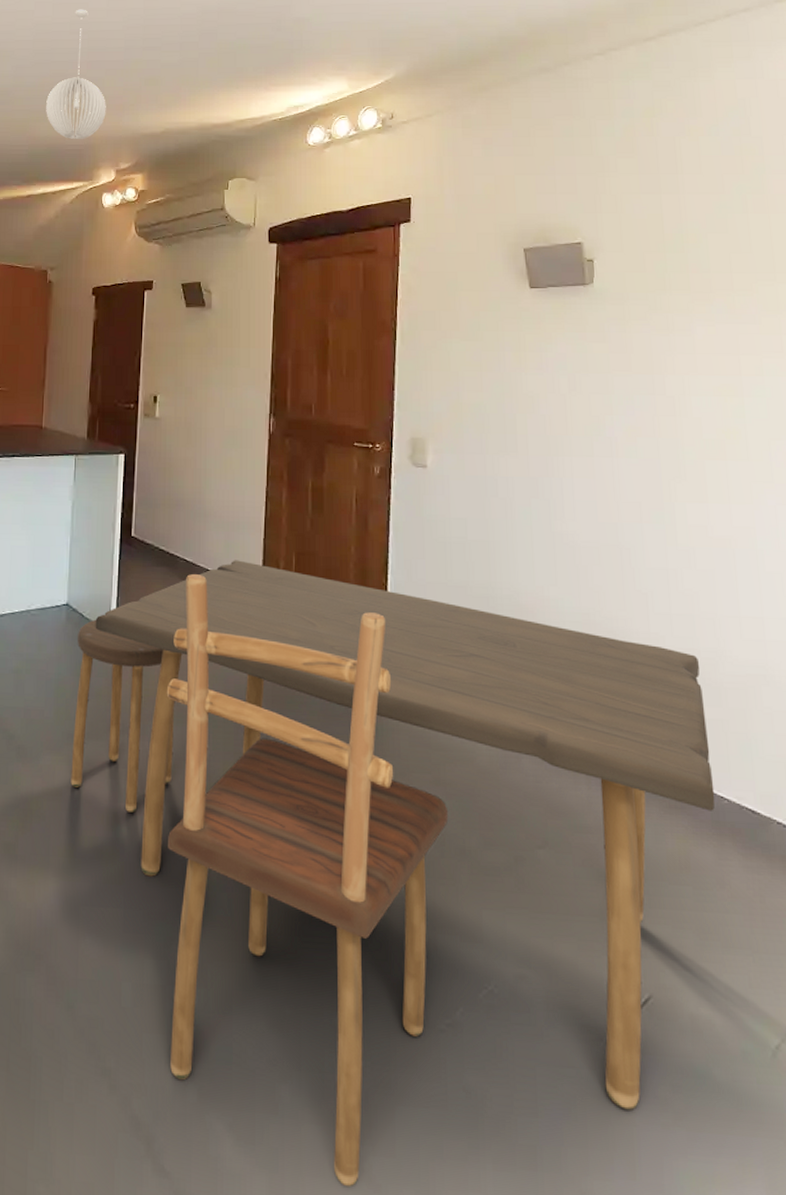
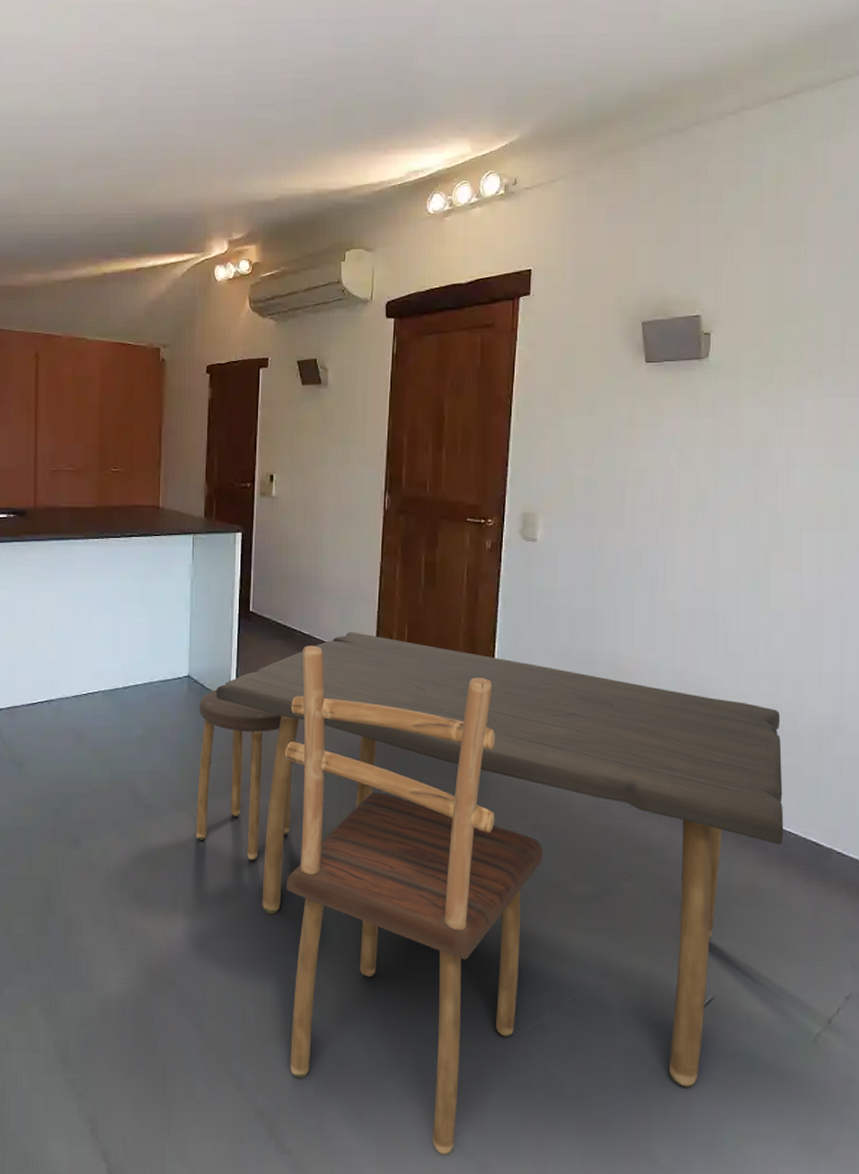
pendant light: present [46,9,106,140] -> none [153,61,217,208]

